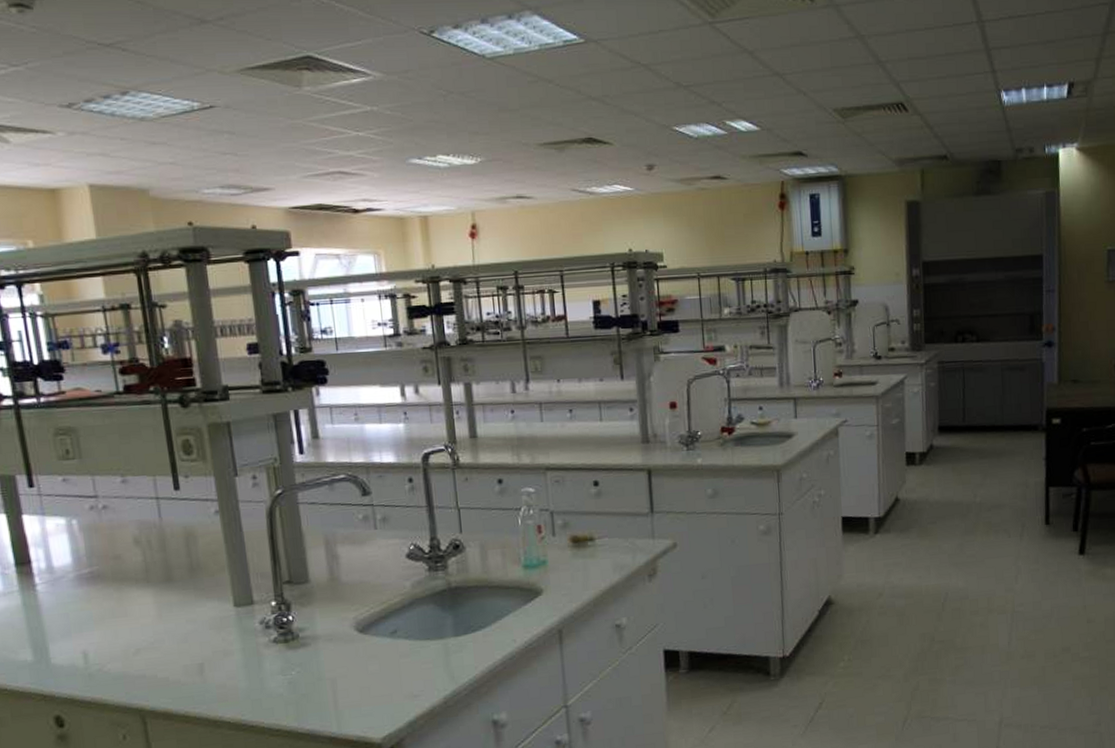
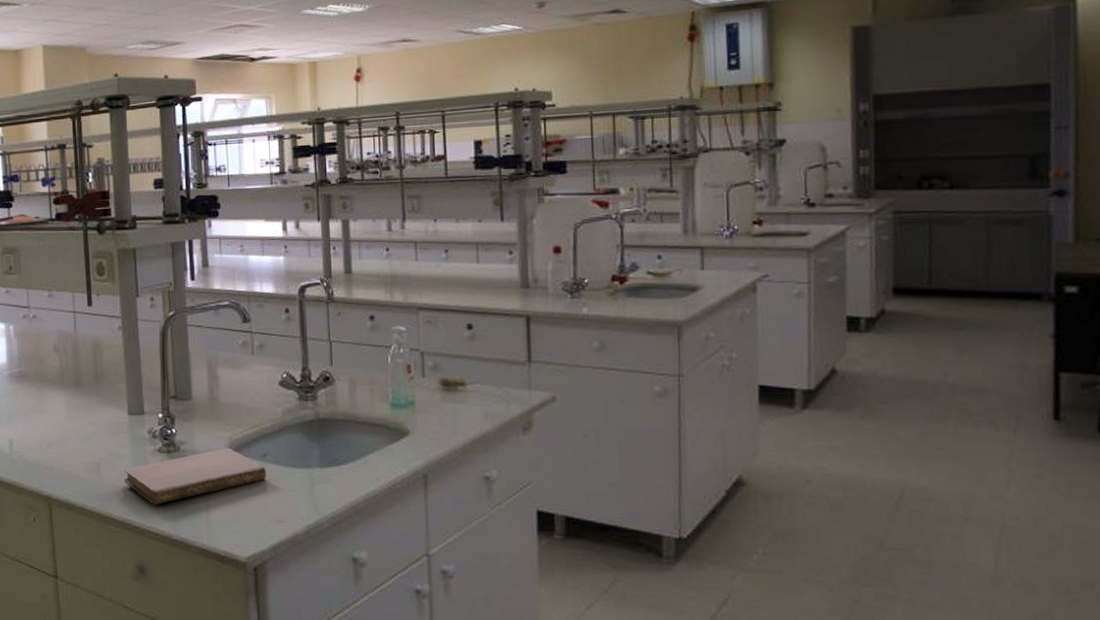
notebook: none [234,628,399,700] -> present [124,447,267,505]

